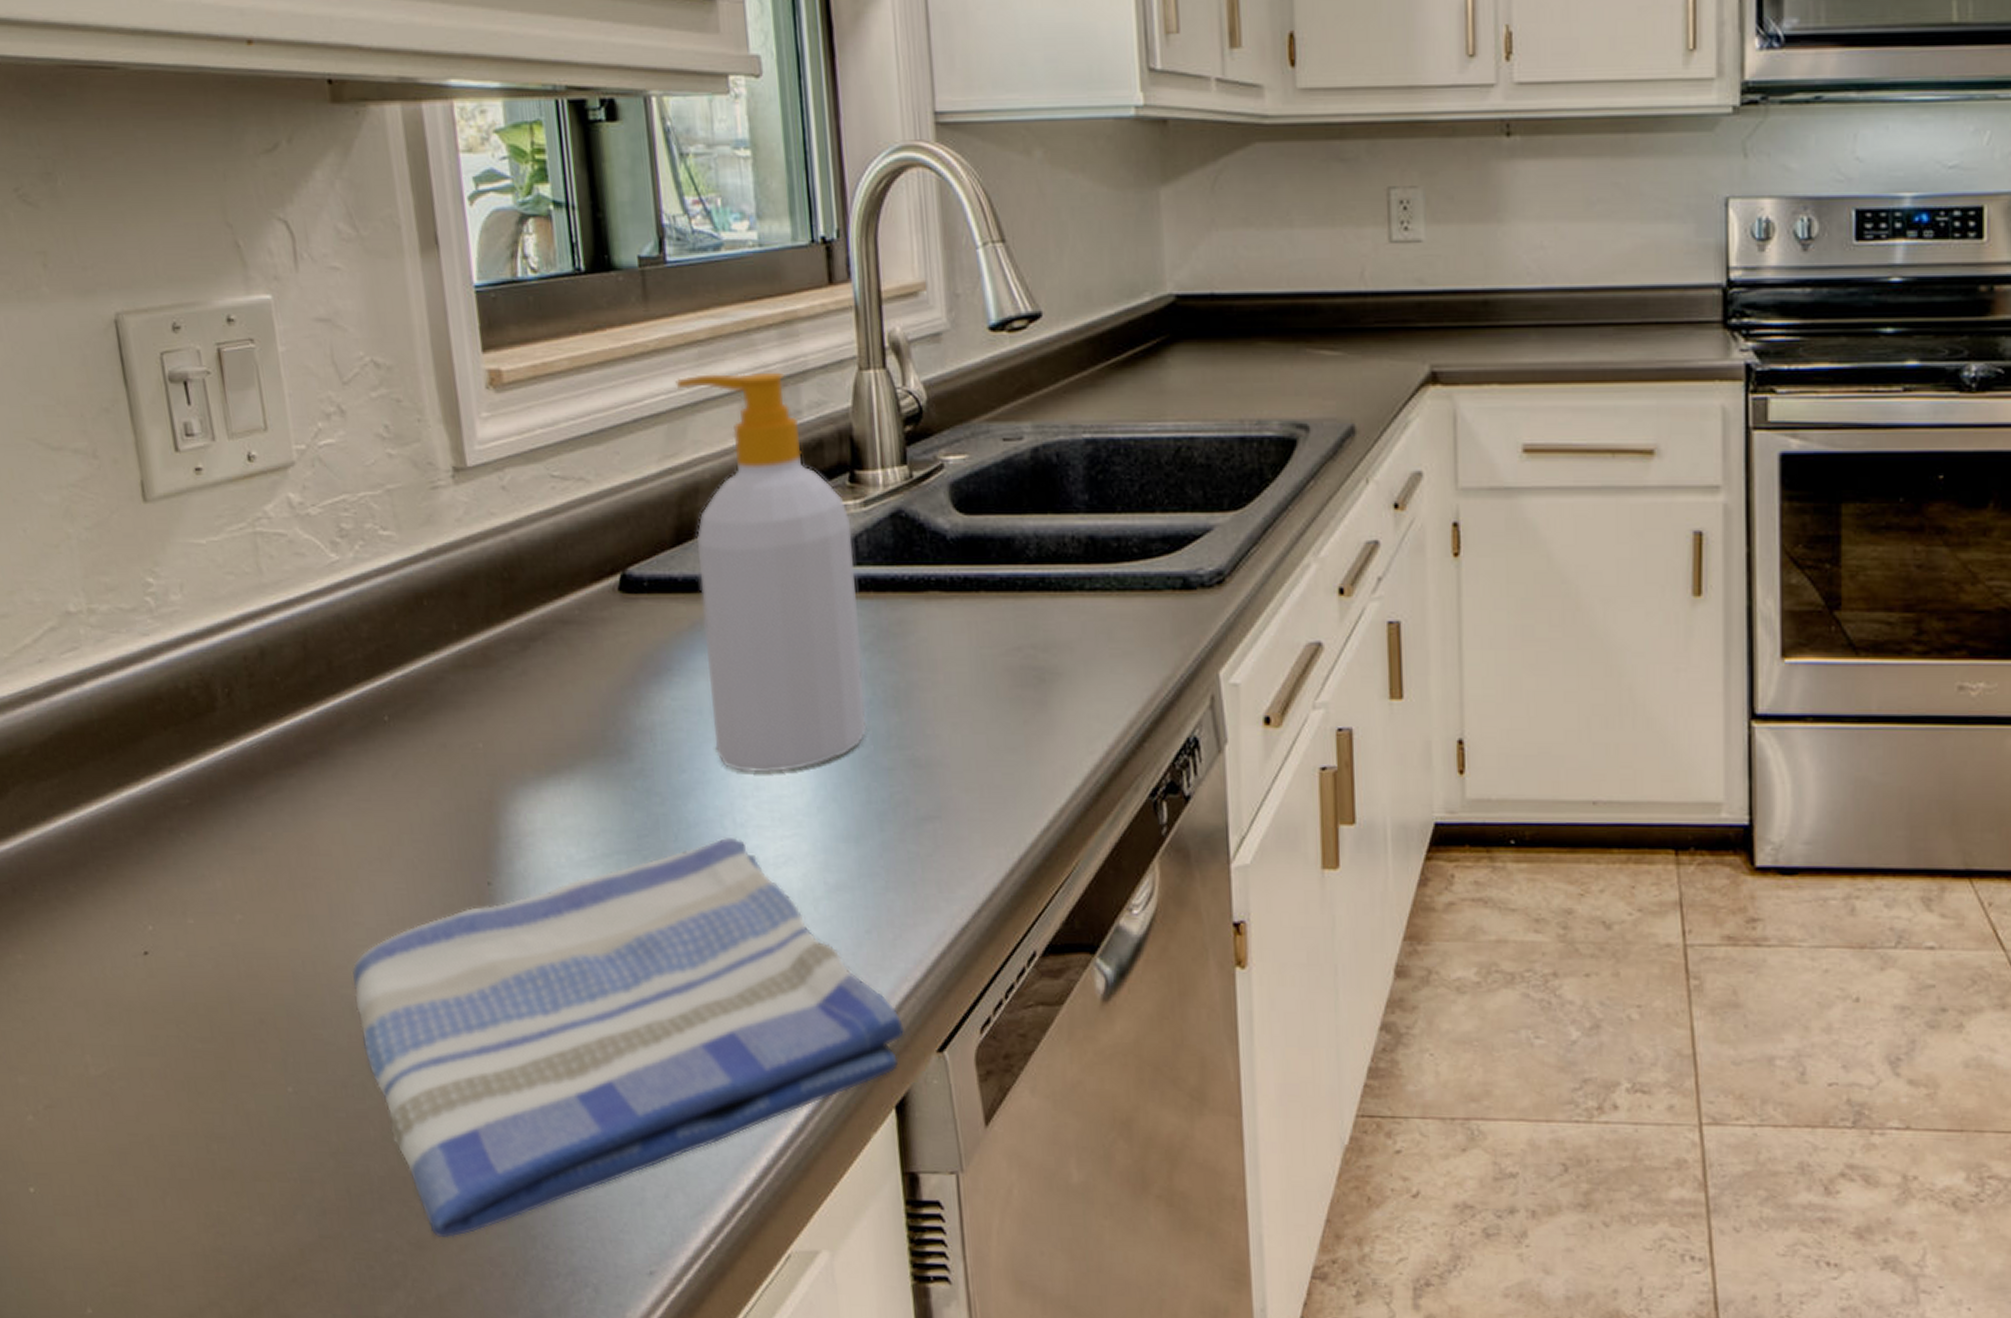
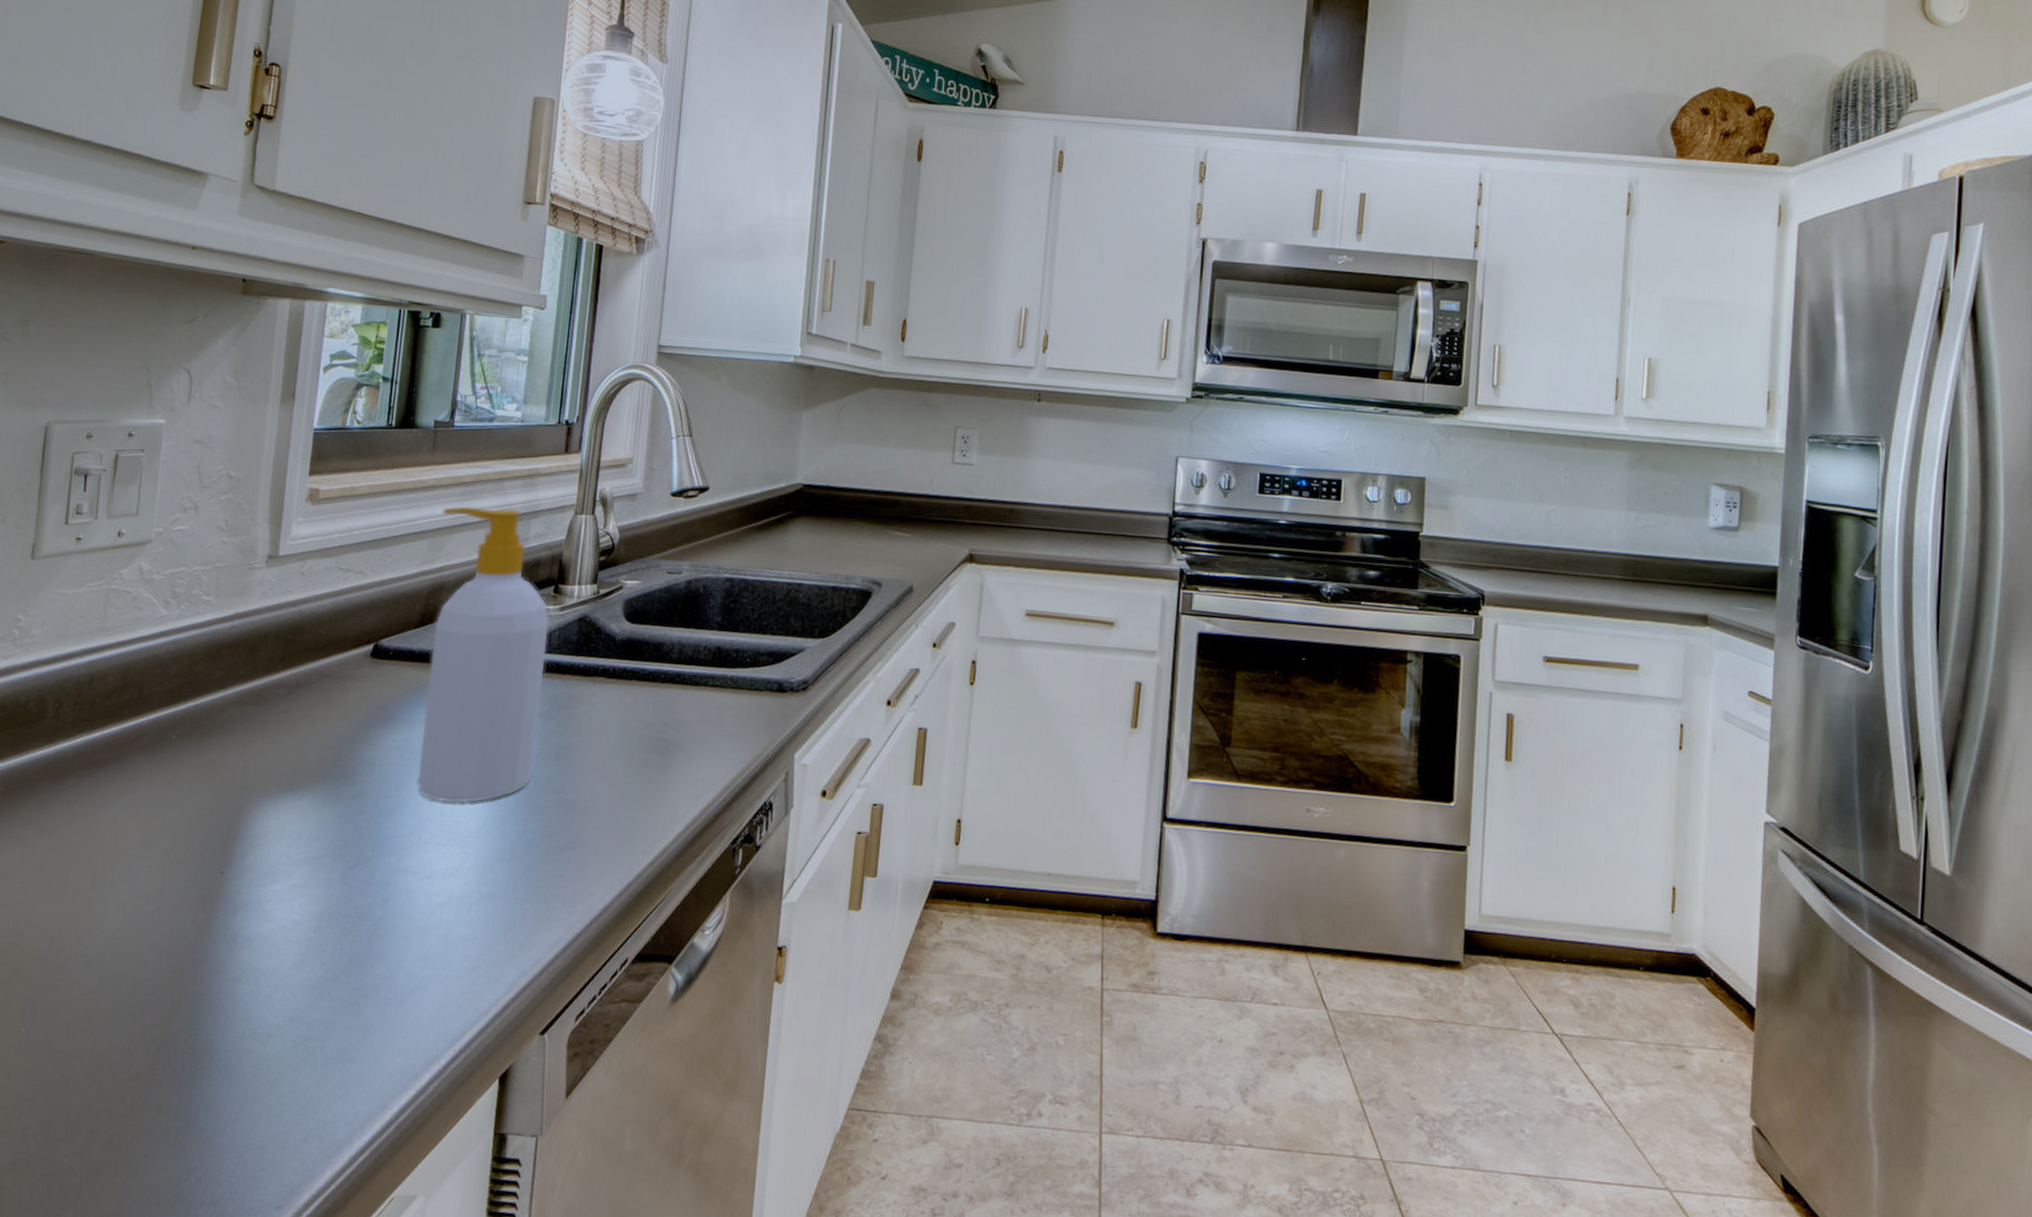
dish towel: present [351,836,906,1239] -> none [91,850,518,1167]

